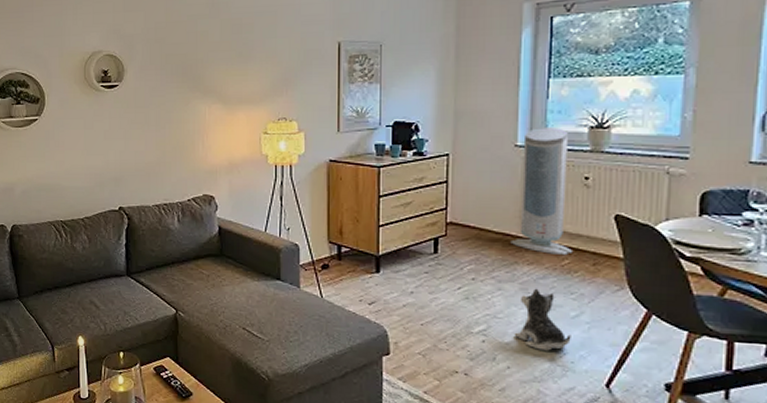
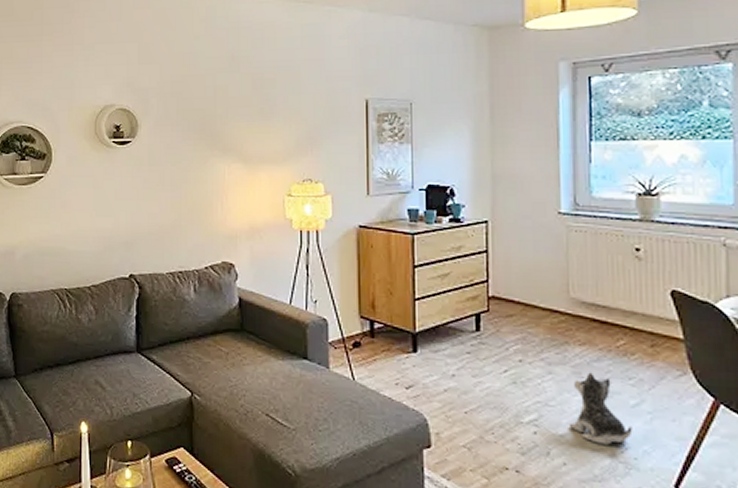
air purifier: present [510,128,574,255] -> none [559,194,629,334]

